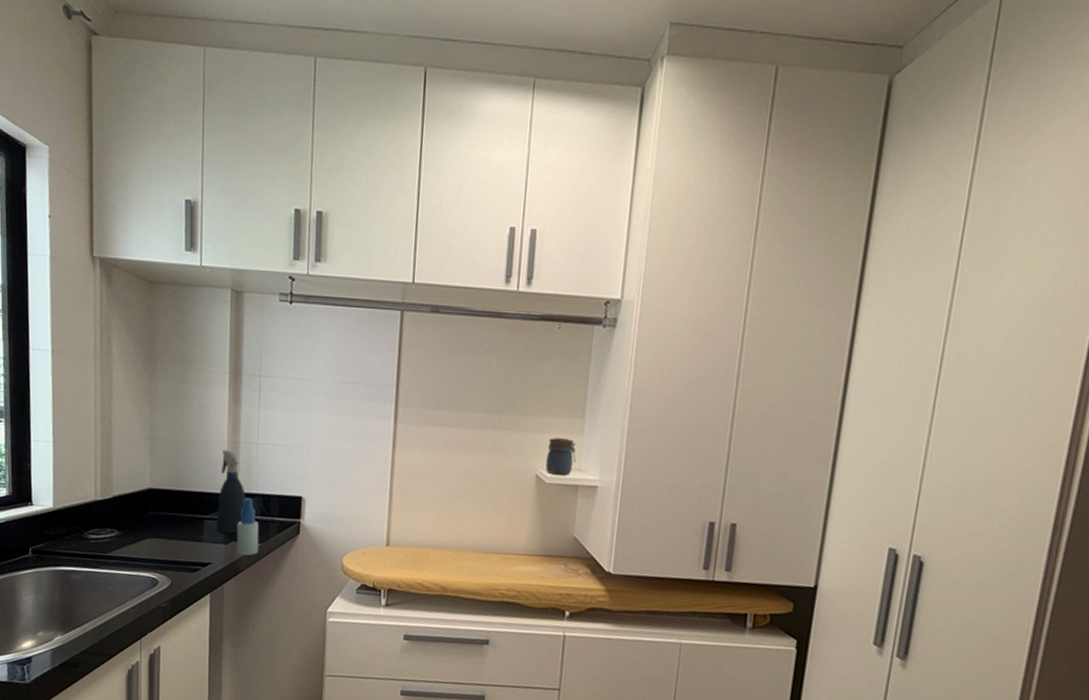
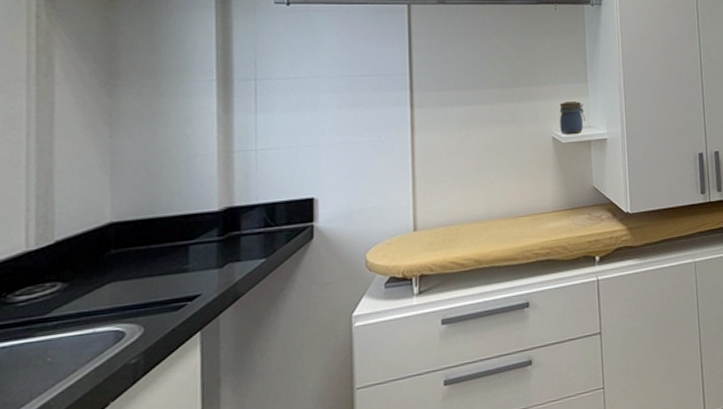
spray bottle: present [216,449,246,534] -> none [206,162,243,257]
spray bottle: present [236,497,259,556] -> none [234,209,263,278]

